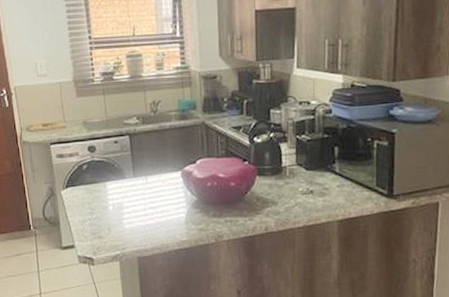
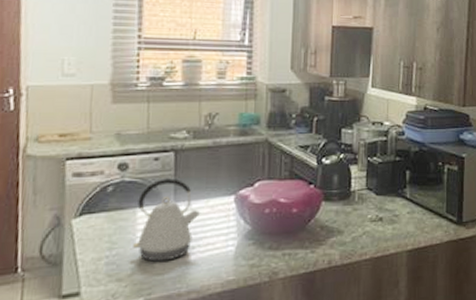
kettle: none [106,158,156,224] -> present [133,178,201,262]

